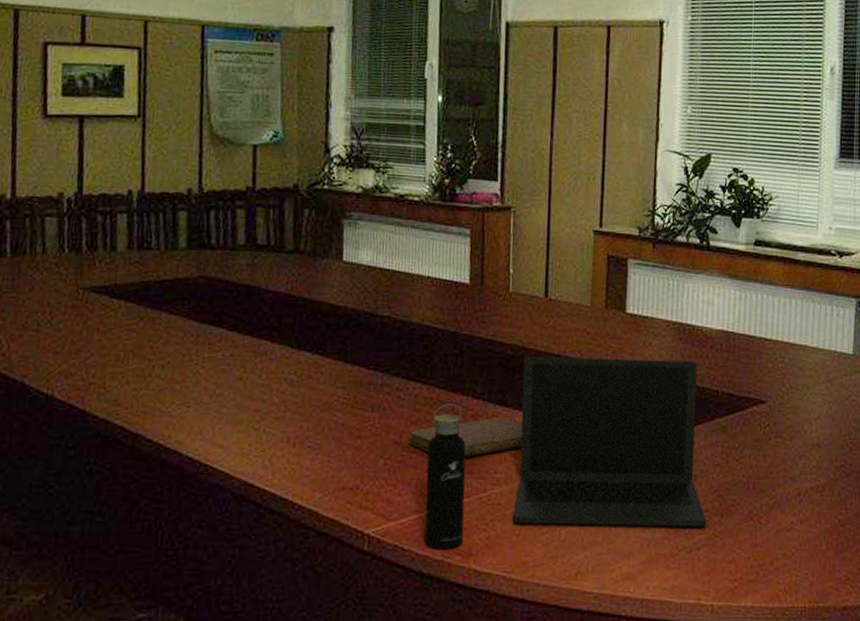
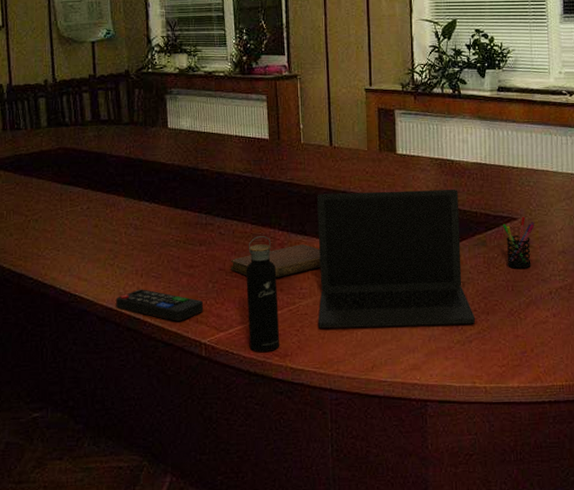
remote control: none [258,462,371,505] -> present [116,289,204,321]
pen holder: none [747,399,787,463] -> present [502,216,535,269]

